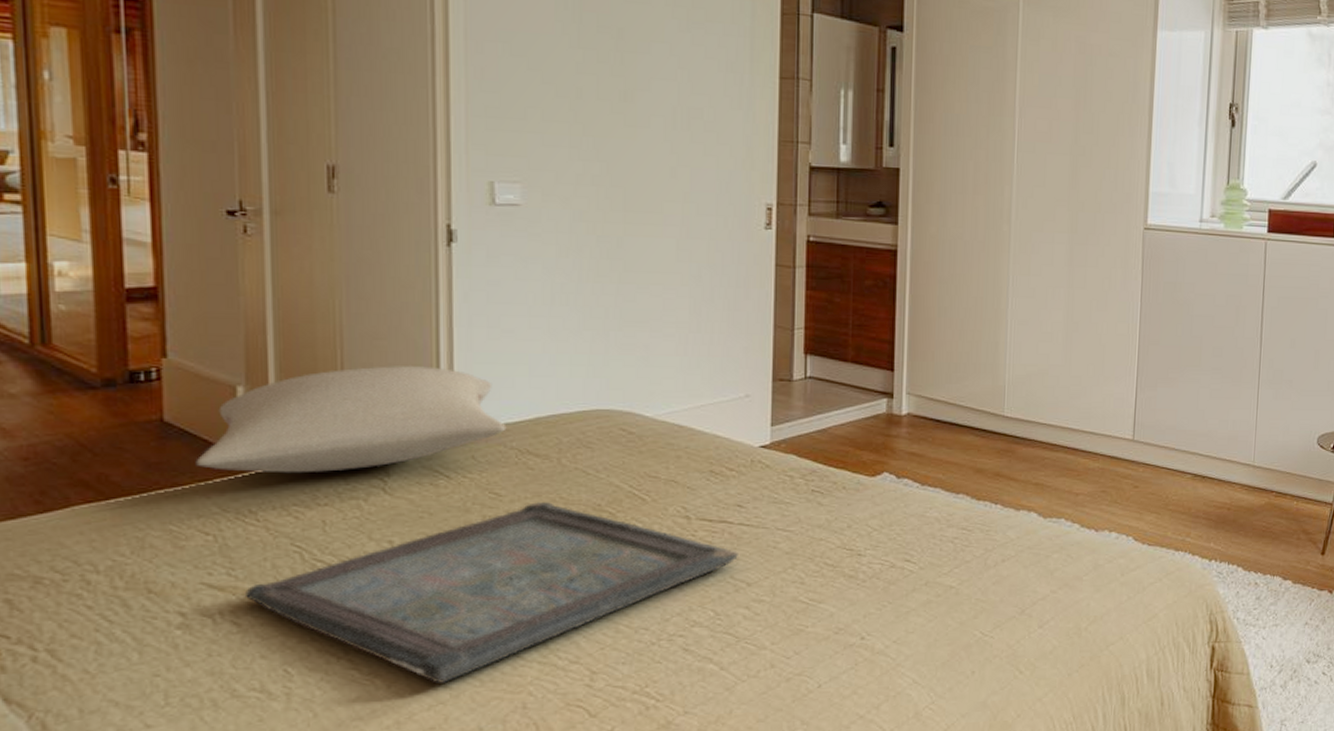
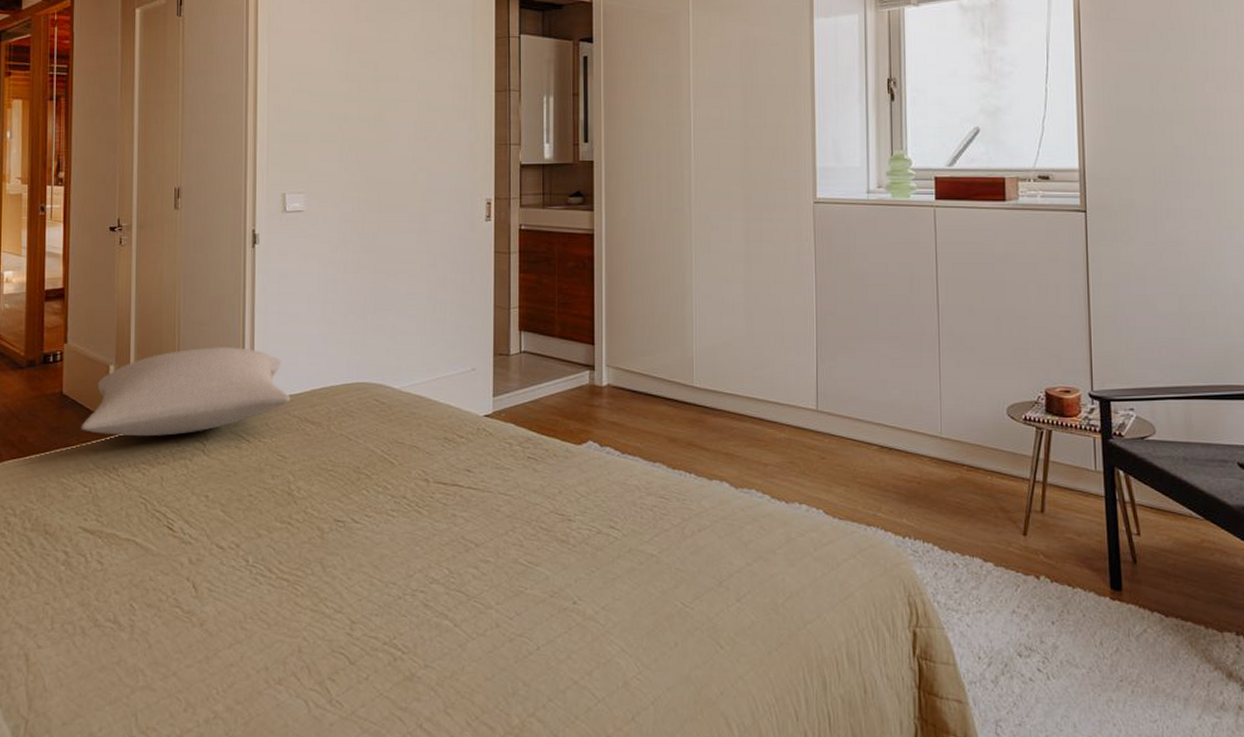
serving tray: present [244,502,738,683] -> none [106,464,468,624]

